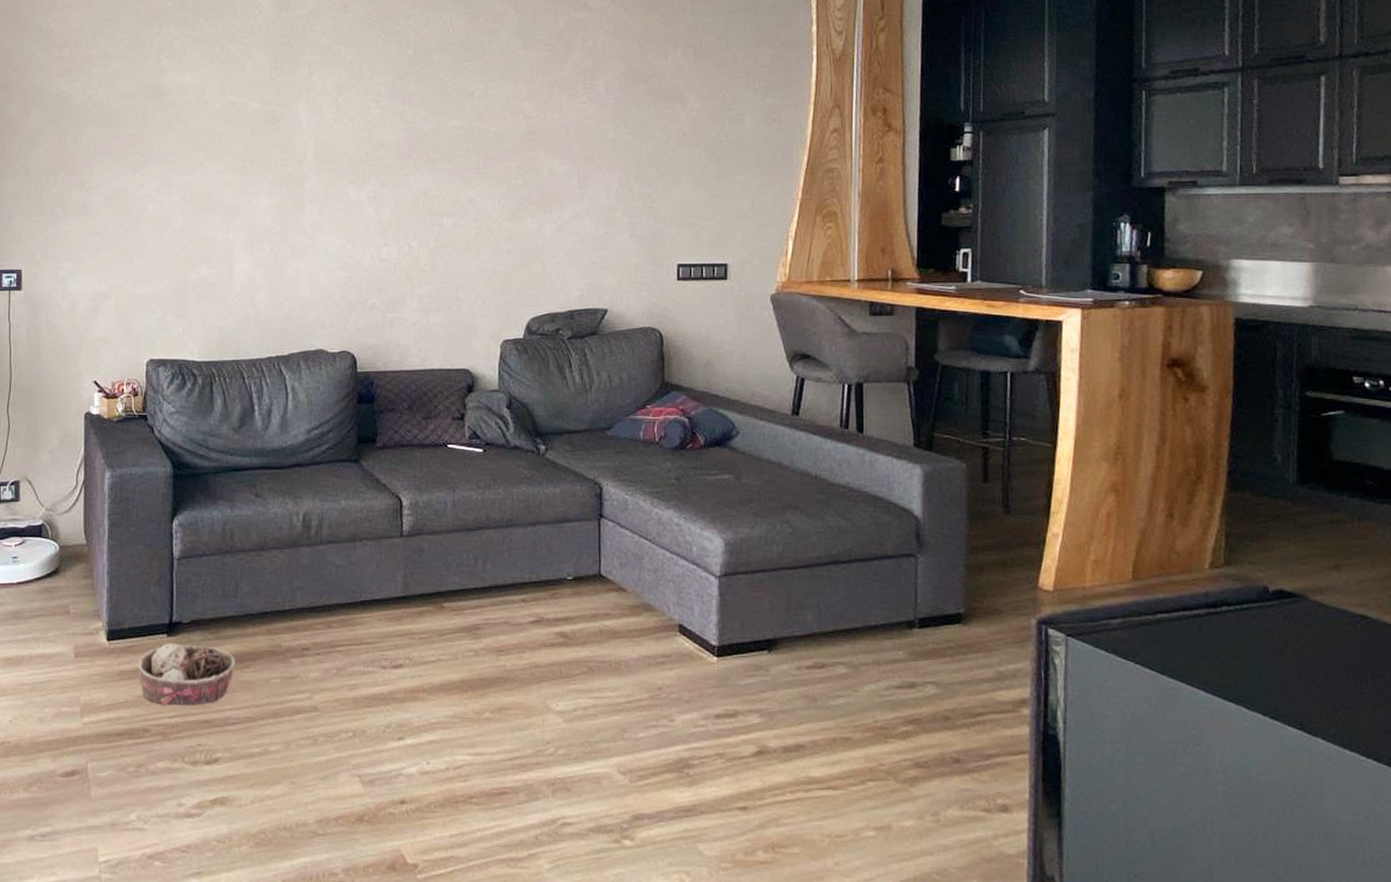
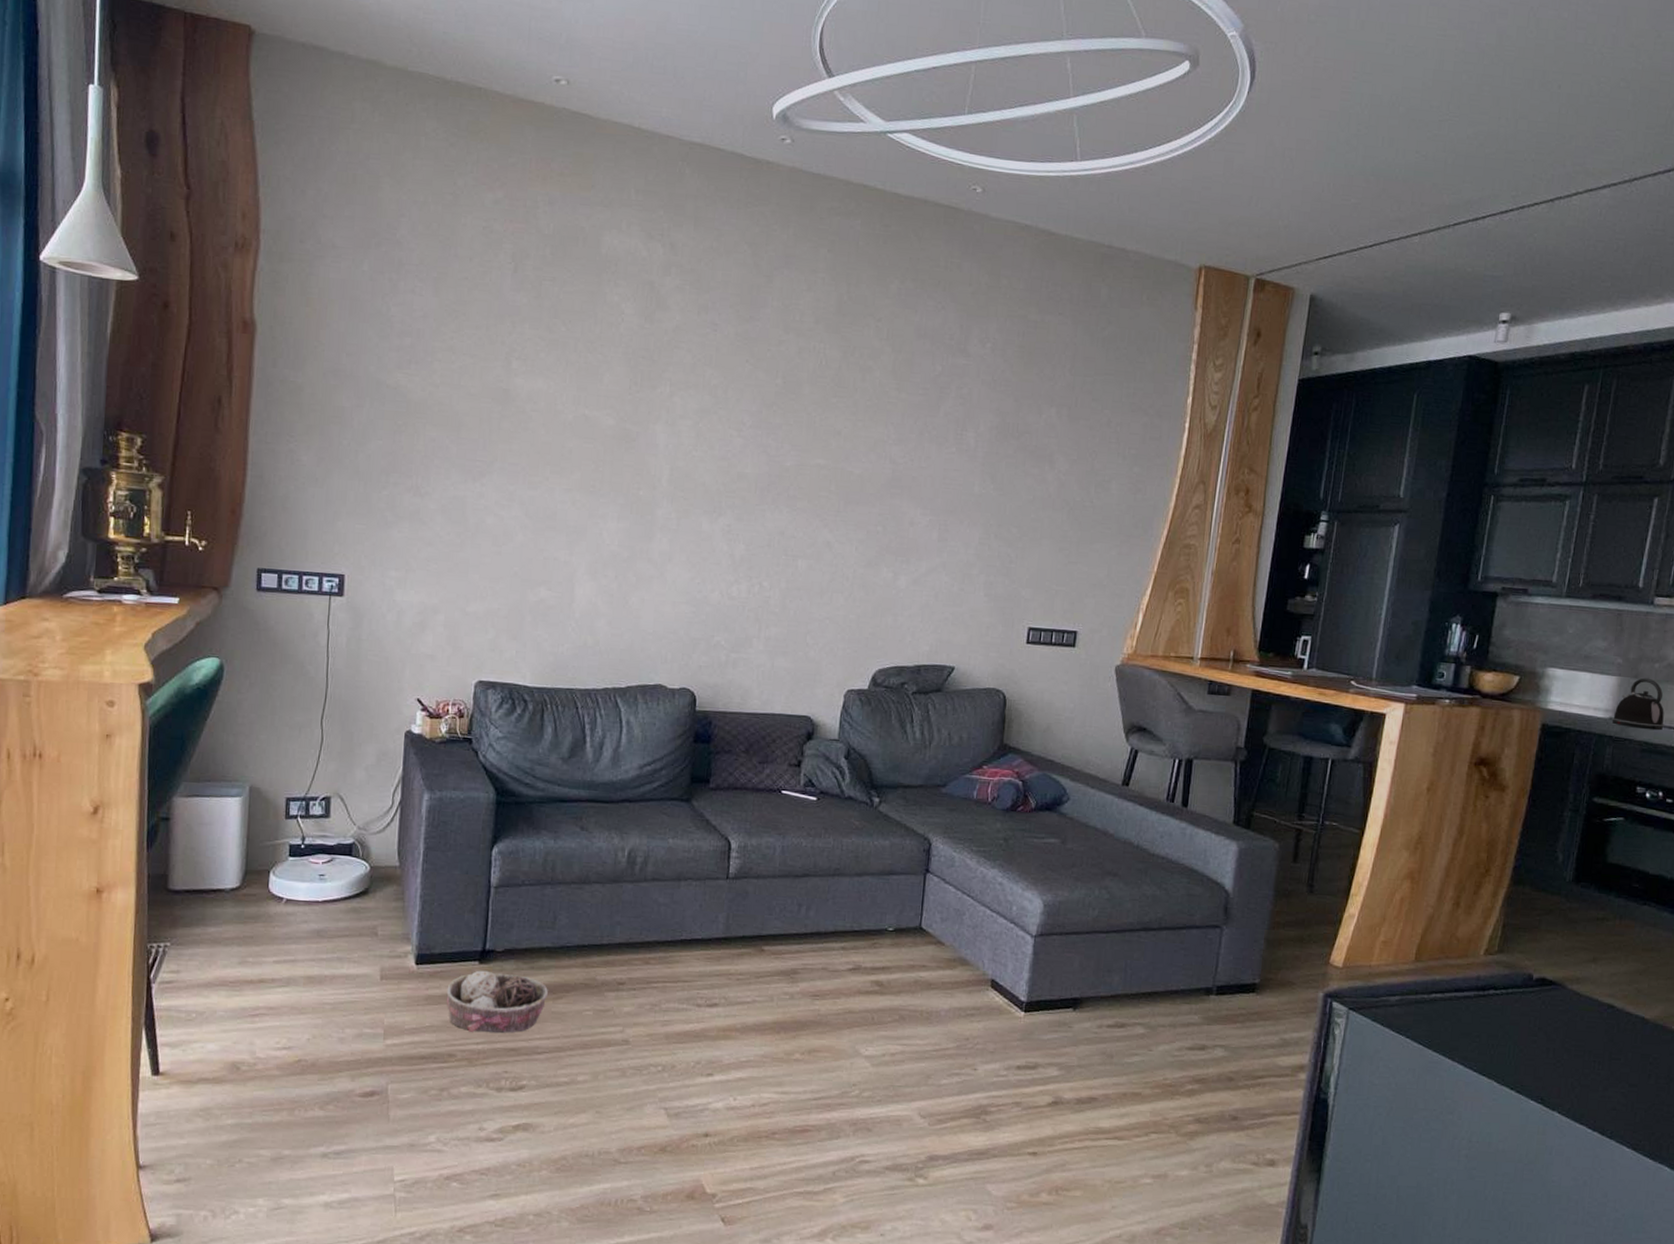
kettle: none [1312,261,1373,316] -> present [1612,677,1664,731]

